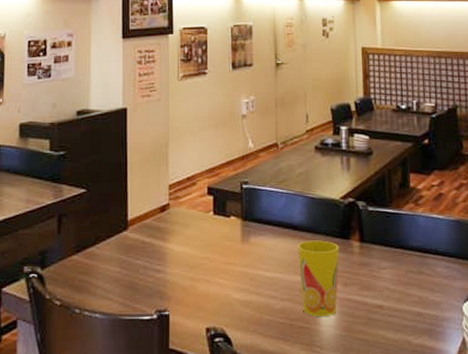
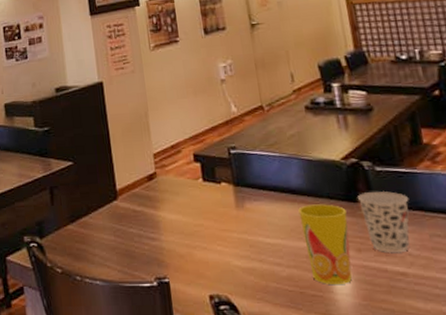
cup: none [351,229,393,287] -> present [358,190,410,252]

